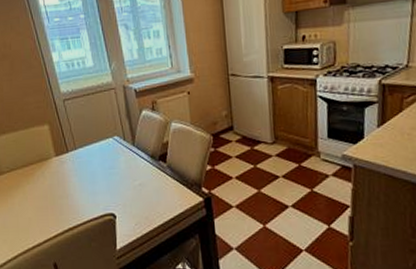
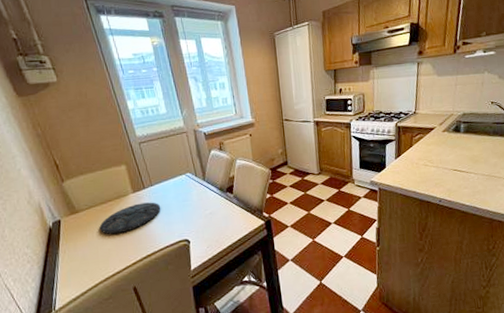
plate: none [20,168,85,202] -> present [99,202,161,235]

